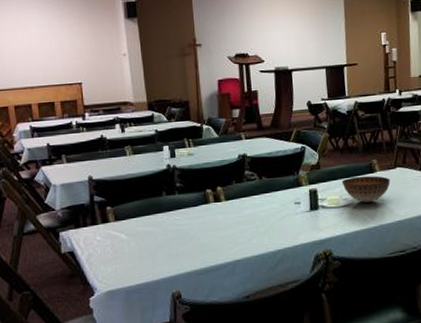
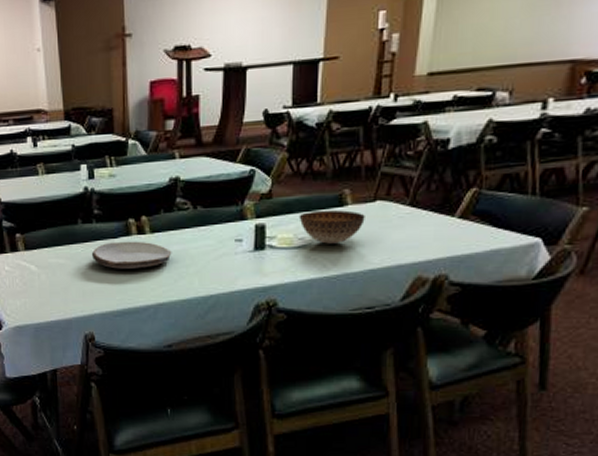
plate: none [175,207,245,233] -> present [91,241,172,269]

